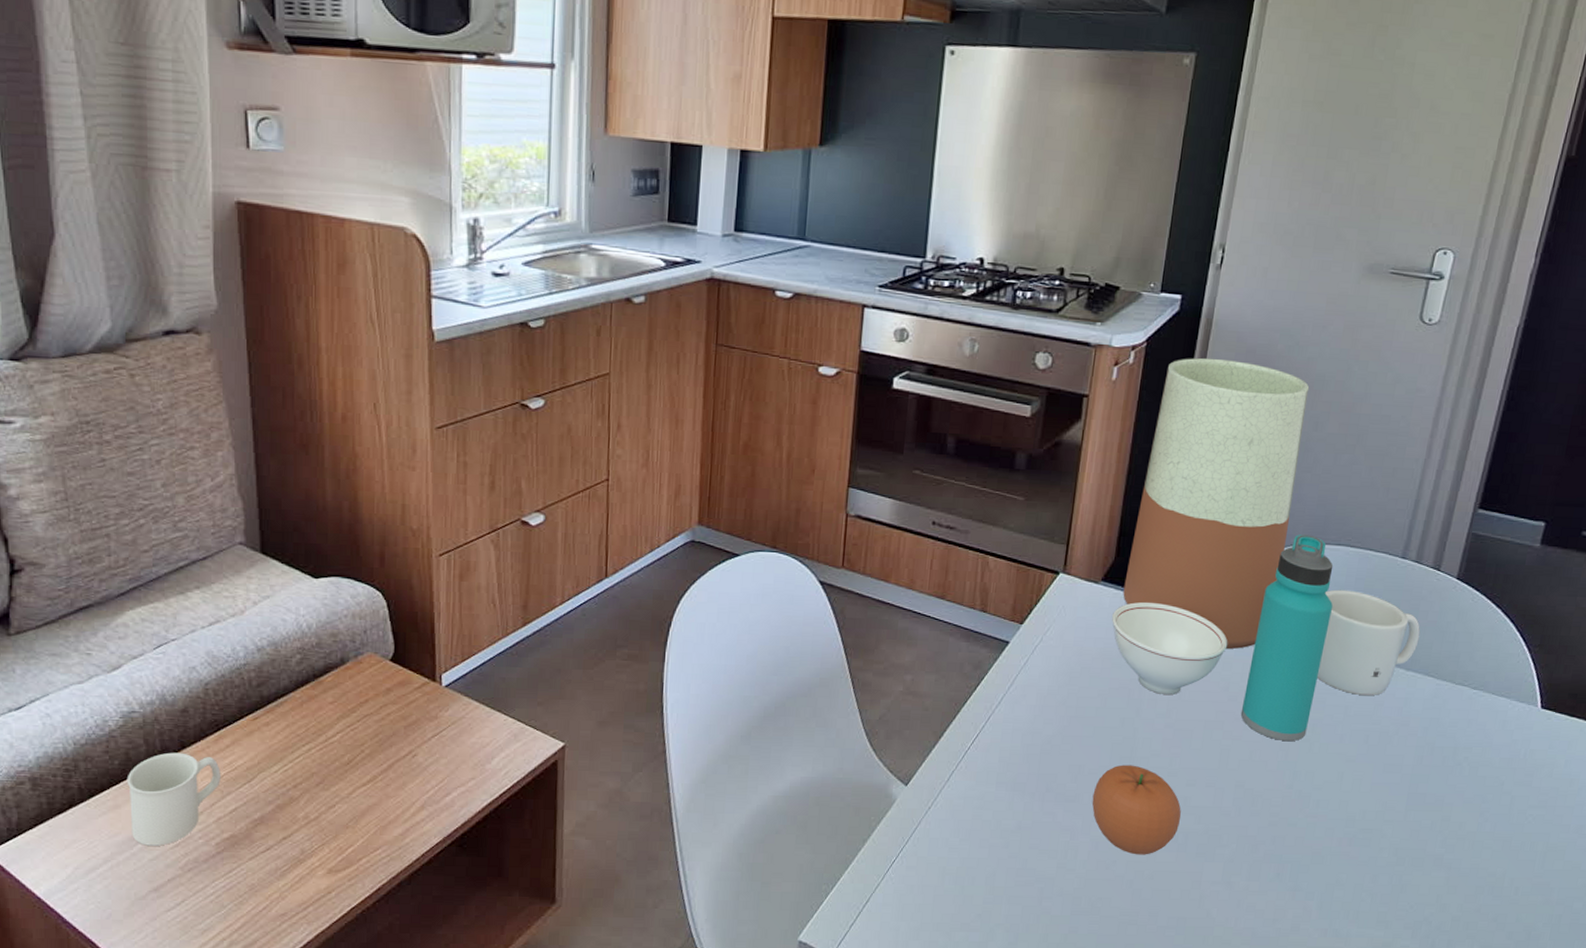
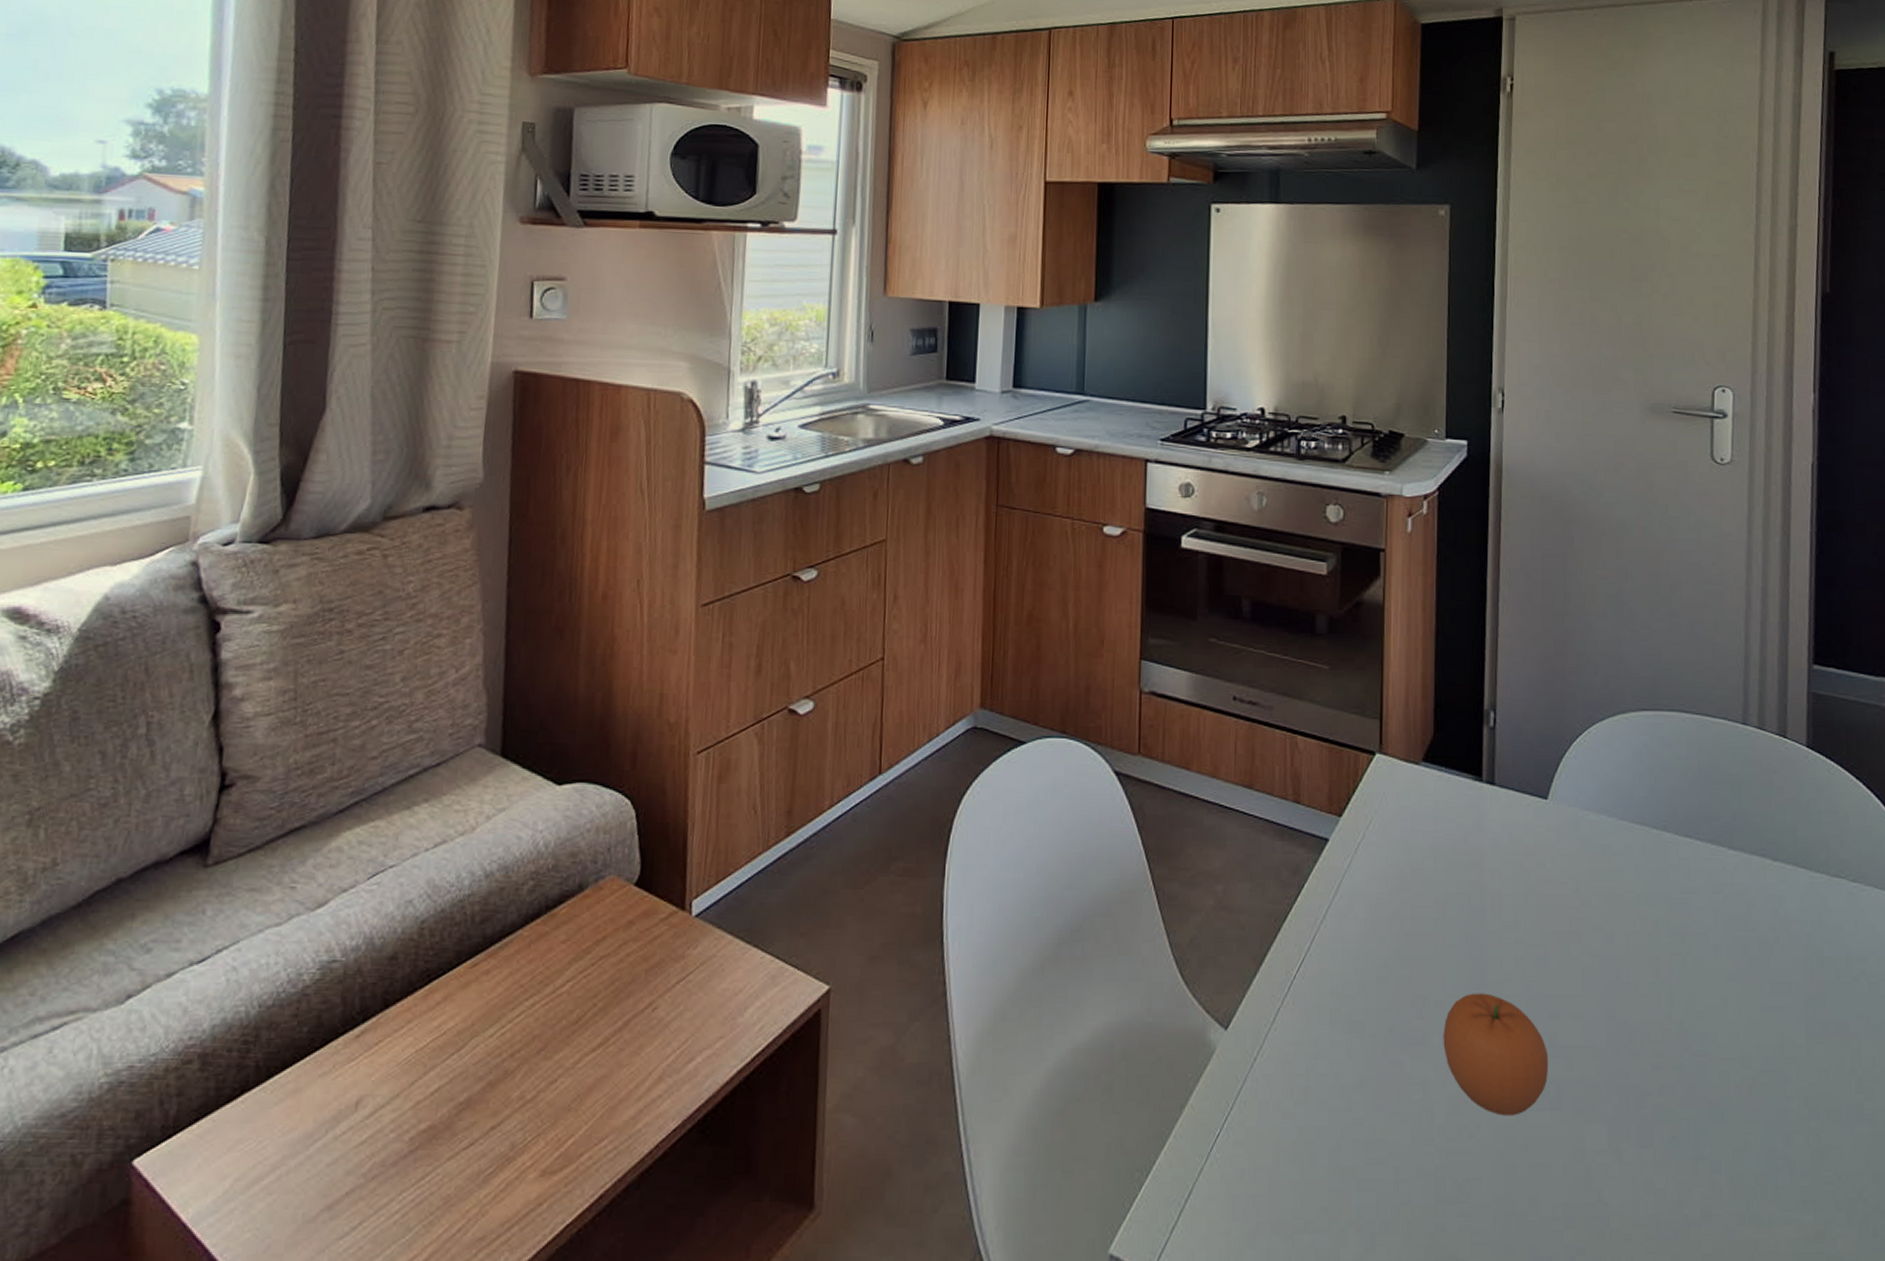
mug: present [126,752,221,846] -> none [310,1014,427,1144]
bowl: present [1112,601,1228,696] -> none [1439,785,1571,901]
vase: present [1123,357,1310,649] -> none [1447,505,1615,840]
water bottle: present [1240,535,1334,742] -> none [1597,700,1679,956]
mug: present [1316,589,1421,696] -> none [1667,763,1781,895]

